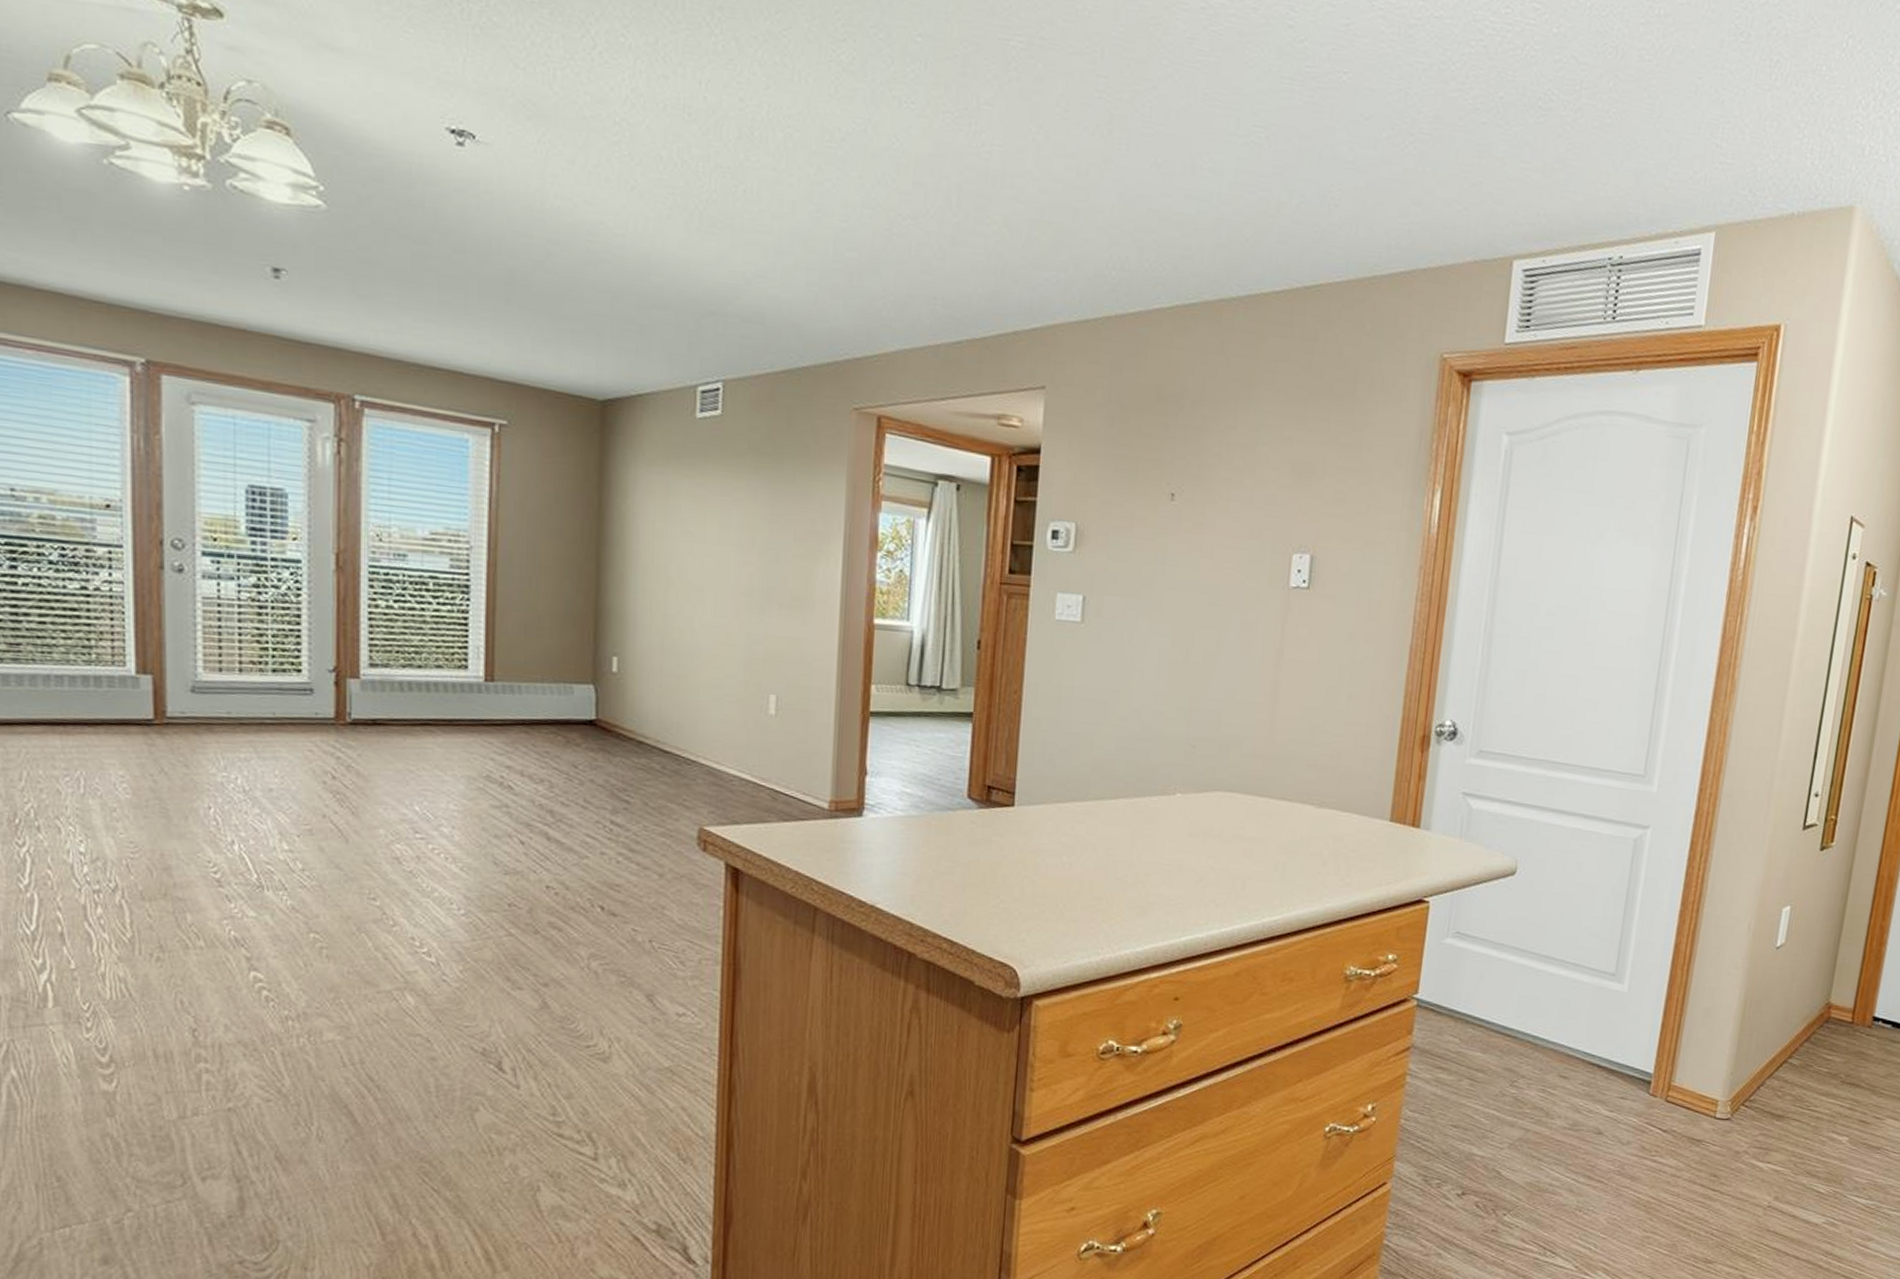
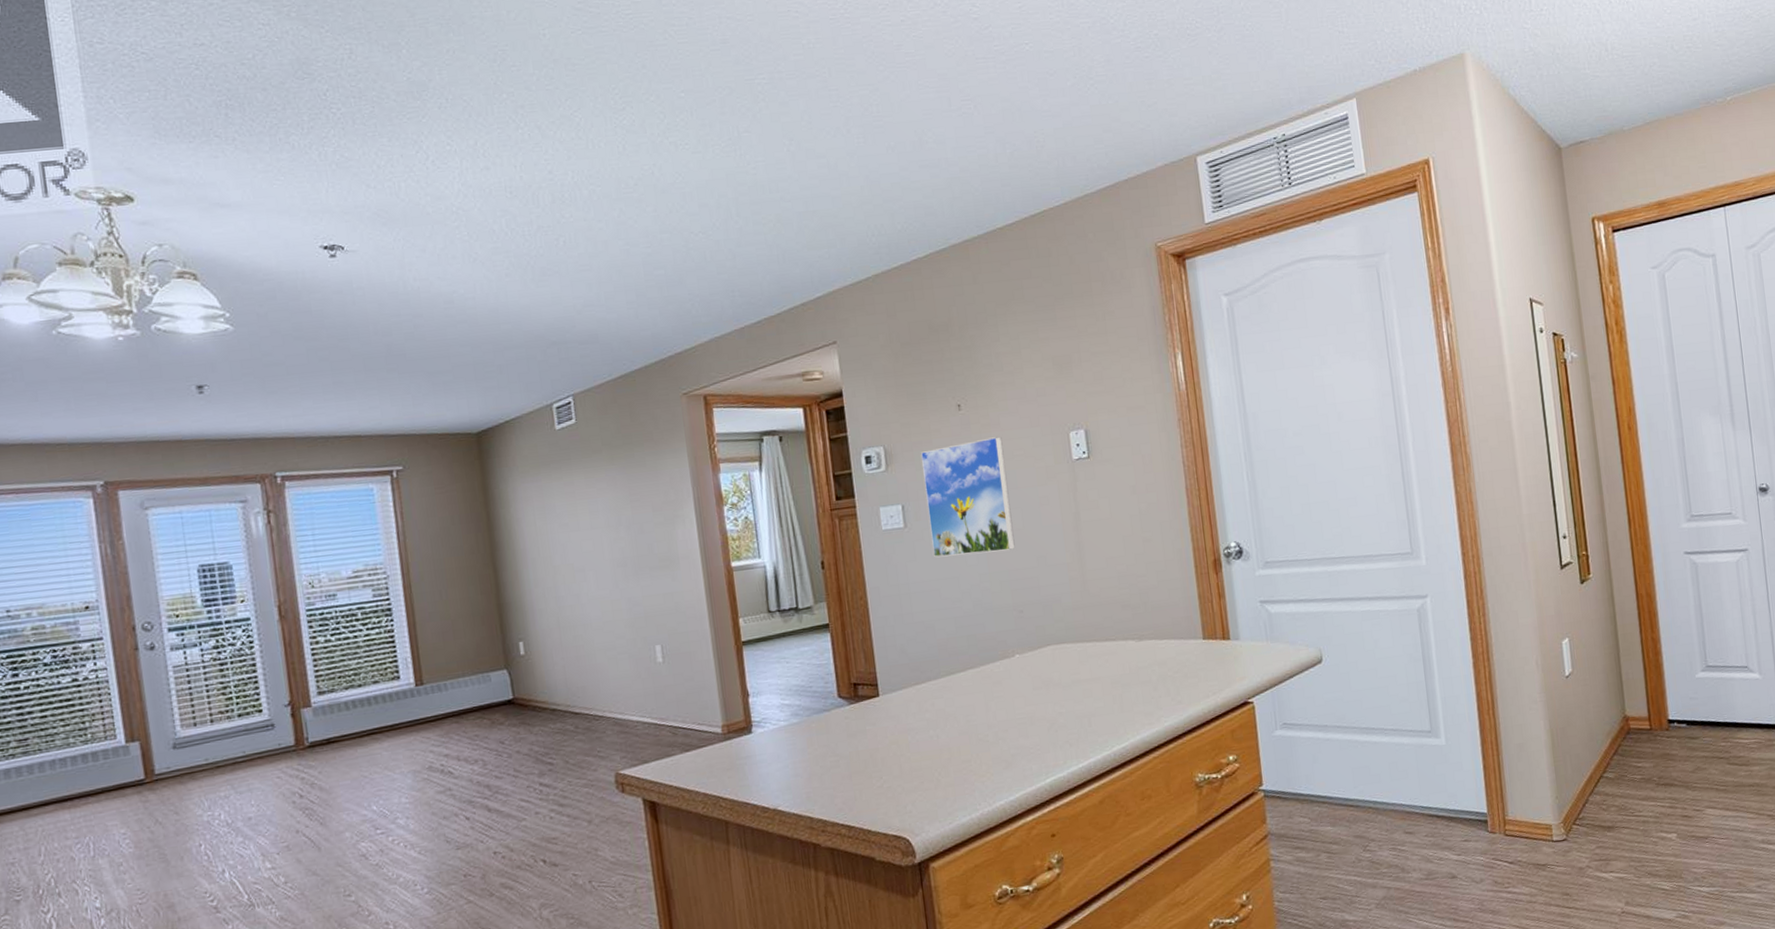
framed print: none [1108,539,1214,675] -> present [920,436,1016,558]

